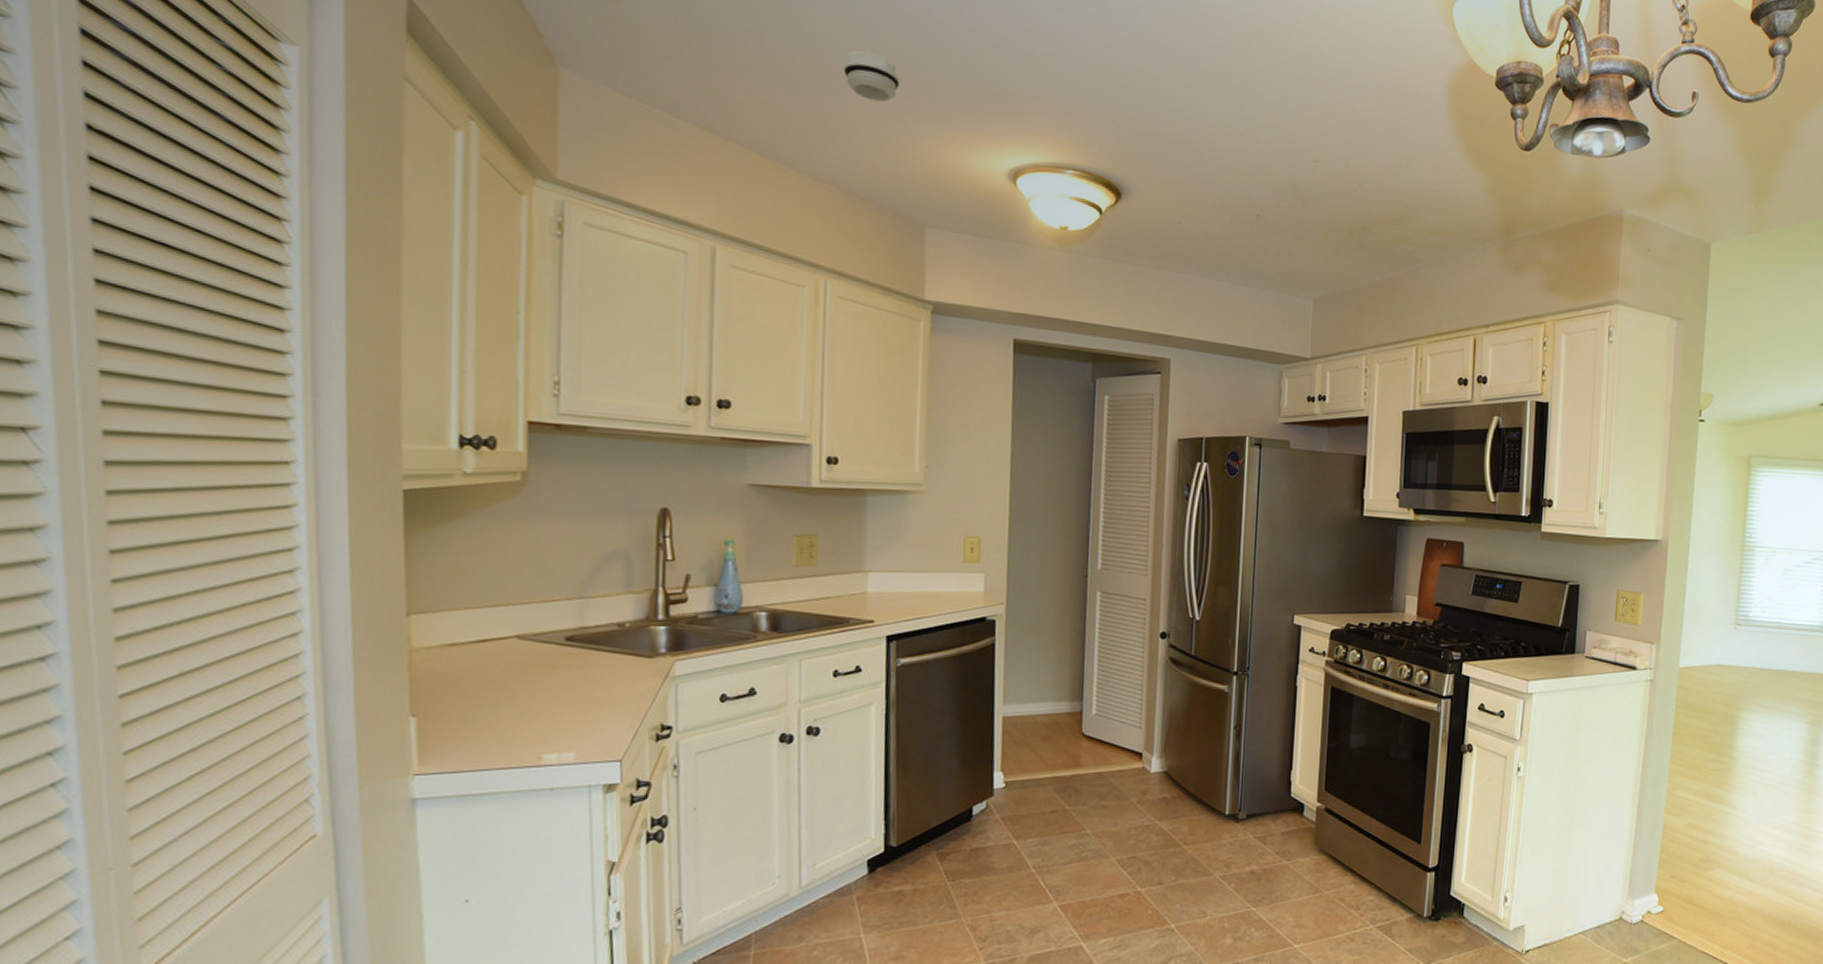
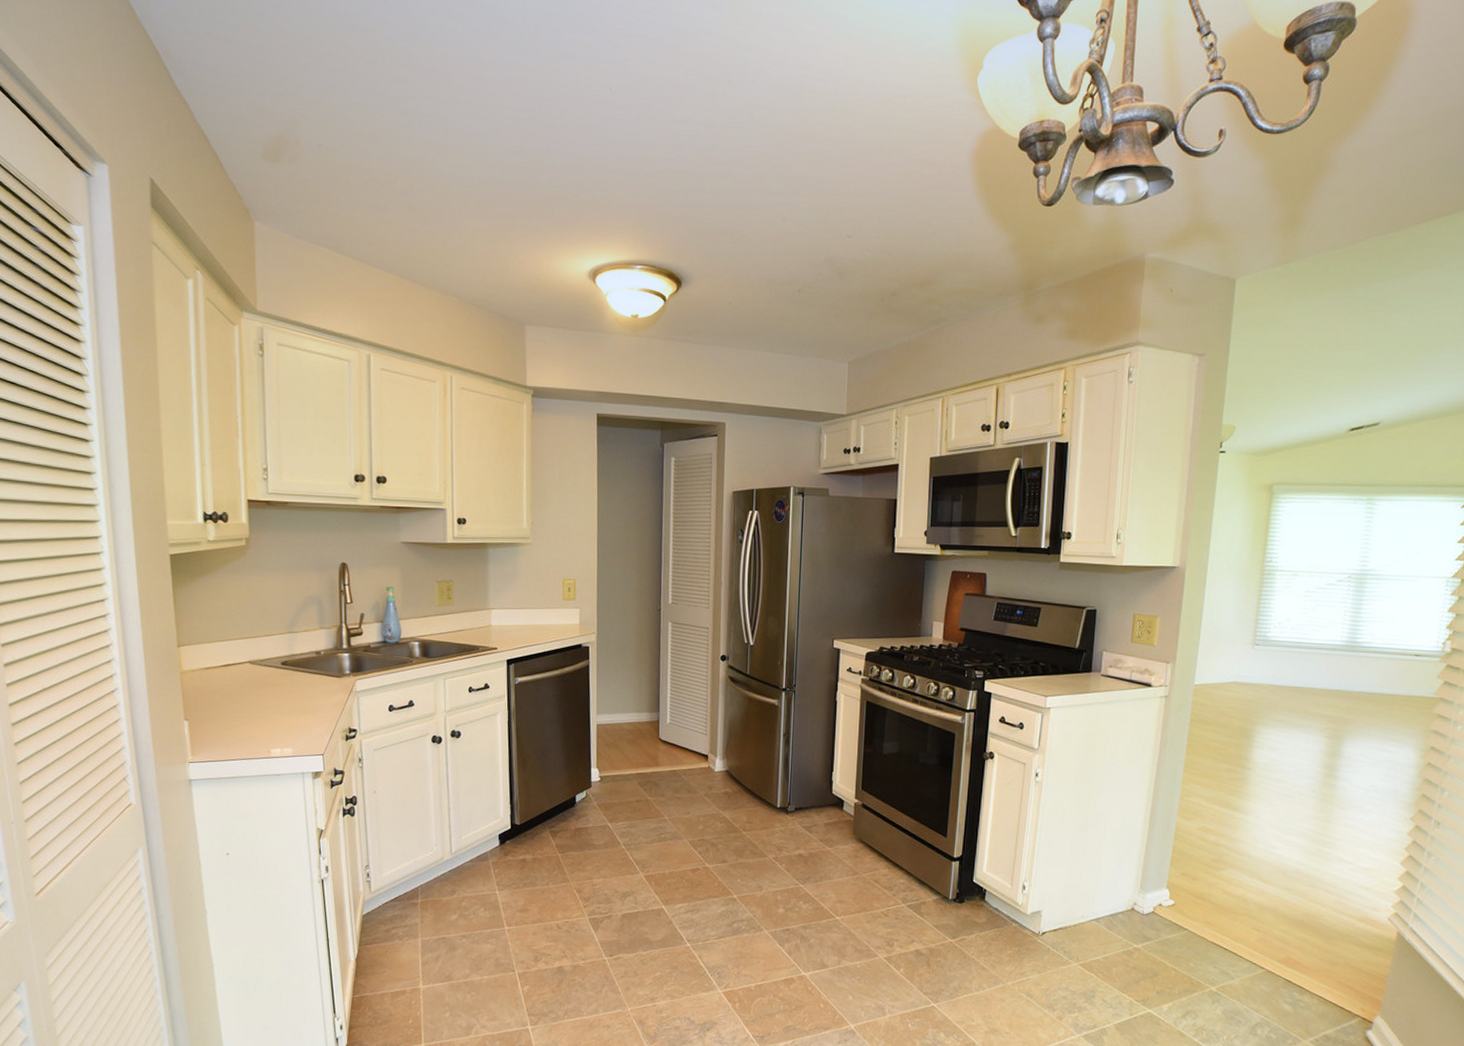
smoke detector: present [843,51,901,102] -> none [458,182,502,223]

